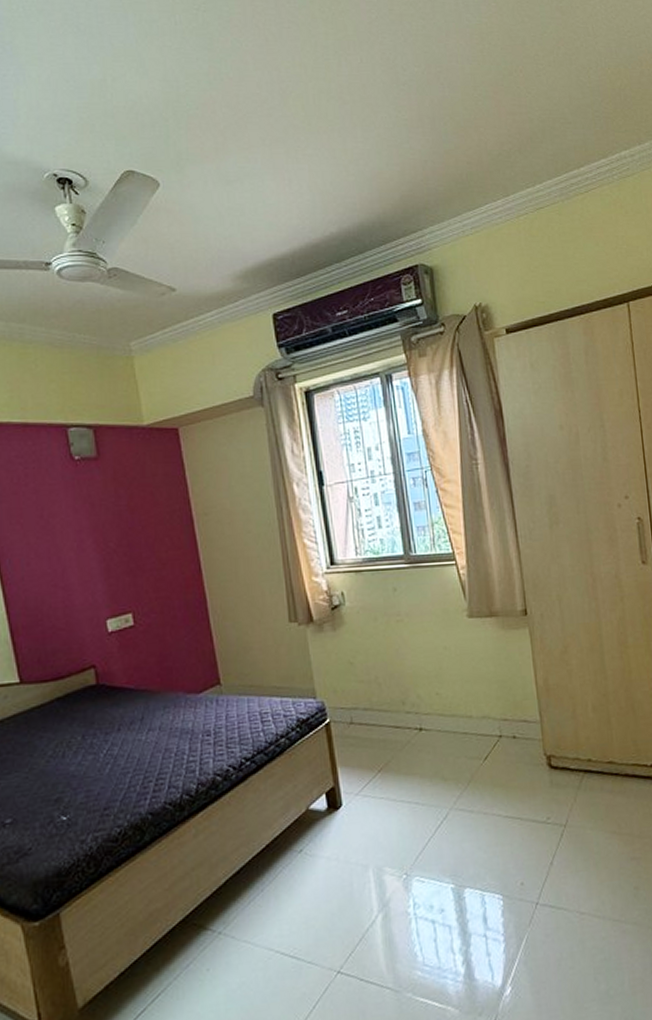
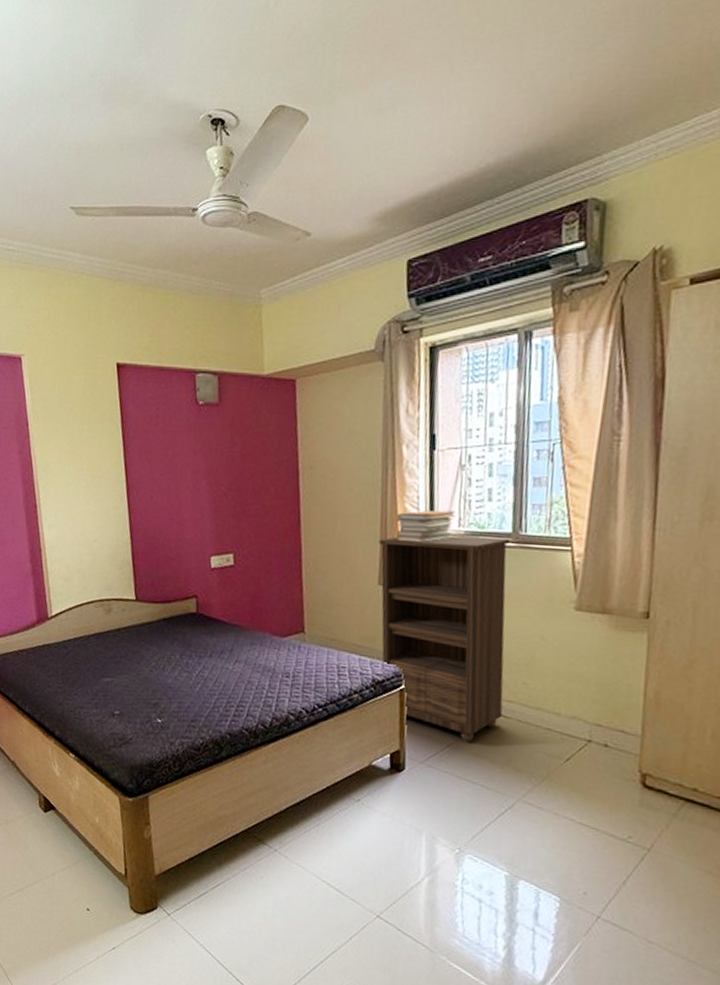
bookshelf: none [283,560,423,762] -> present [378,536,510,742]
book stack: none [297,540,352,577] -> present [396,510,456,543]

